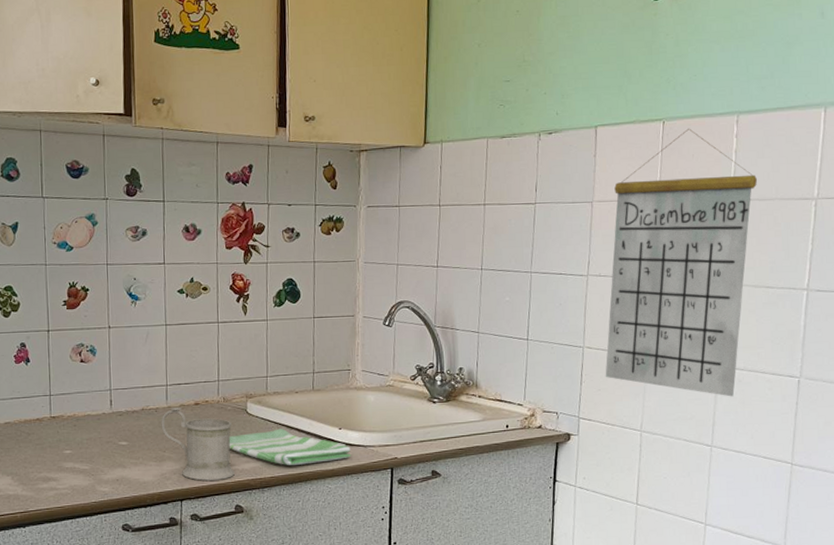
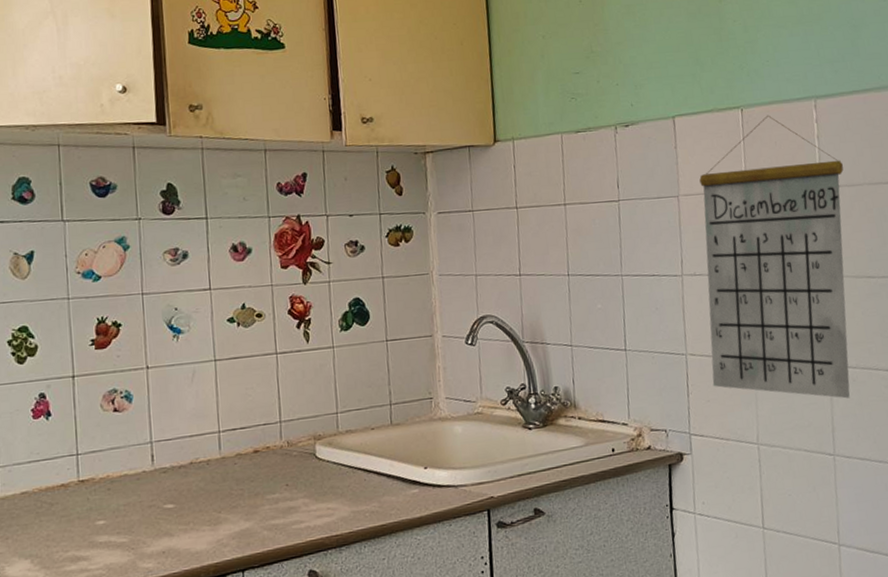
mug: present [161,407,235,481] -> none [214,457,306,545]
dish towel: present [228,428,351,466] -> none [296,473,441,517]

